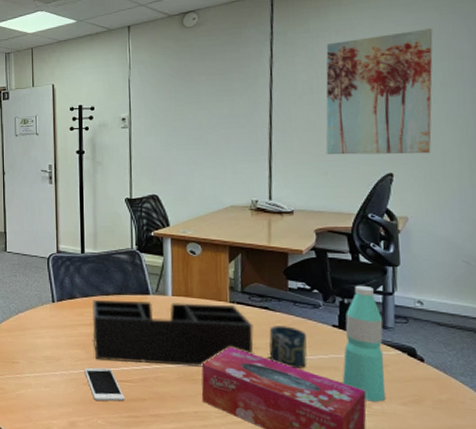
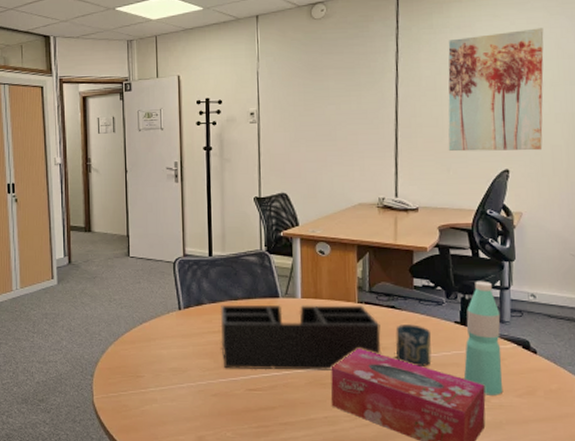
cell phone: present [84,367,125,402] -> none [213,377,255,413]

